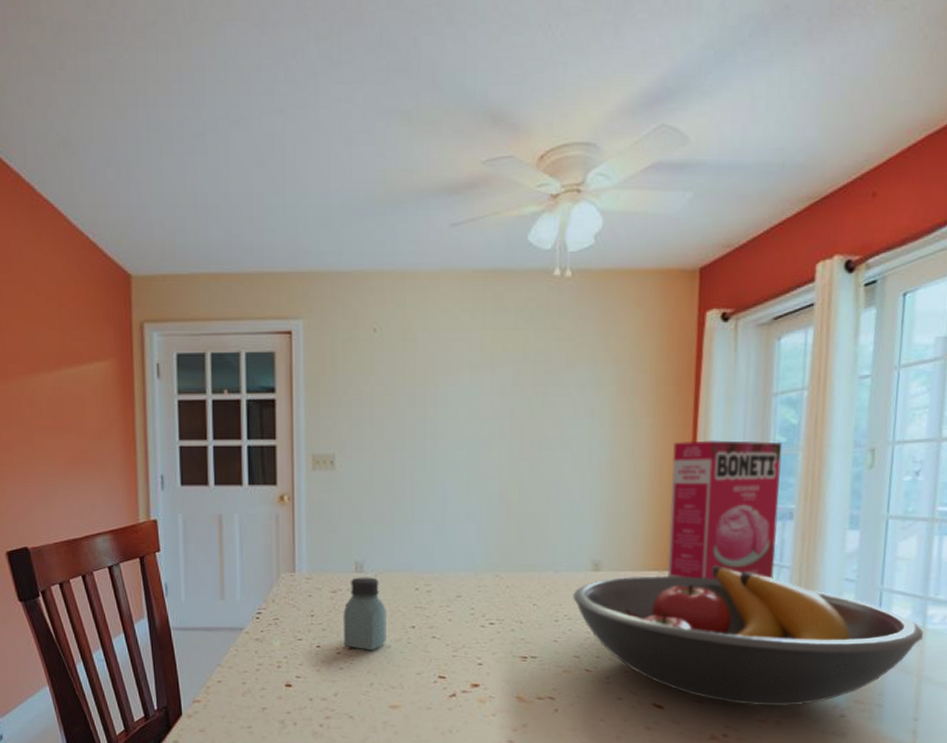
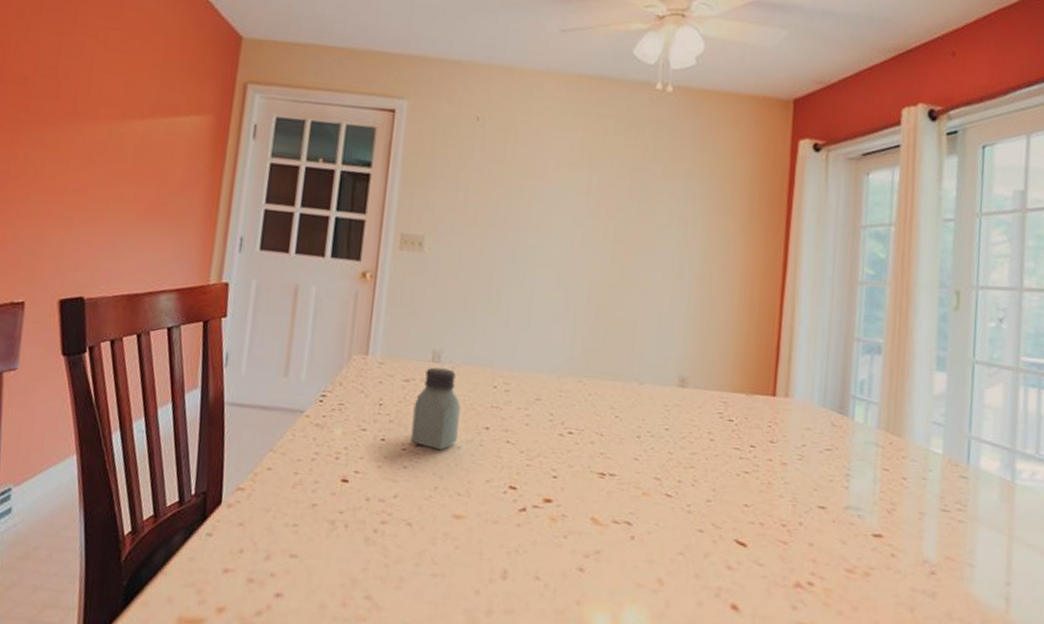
fruit bowl: present [572,565,923,706] -> none [656,394,1012,557]
cereal box: present [668,440,783,579] -> none [755,263,871,414]

